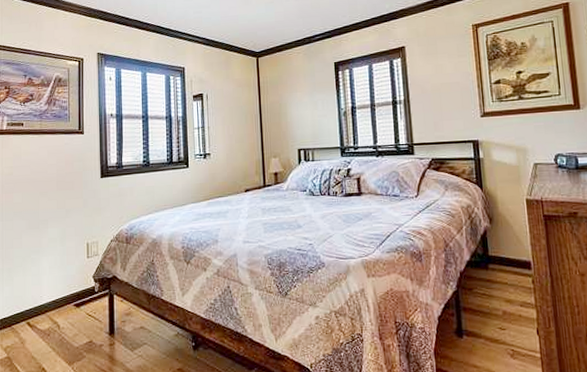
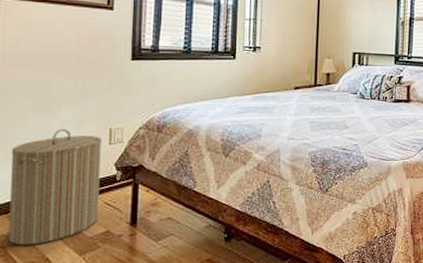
laundry hamper: none [11,246,82,356] -> present [9,129,103,245]

